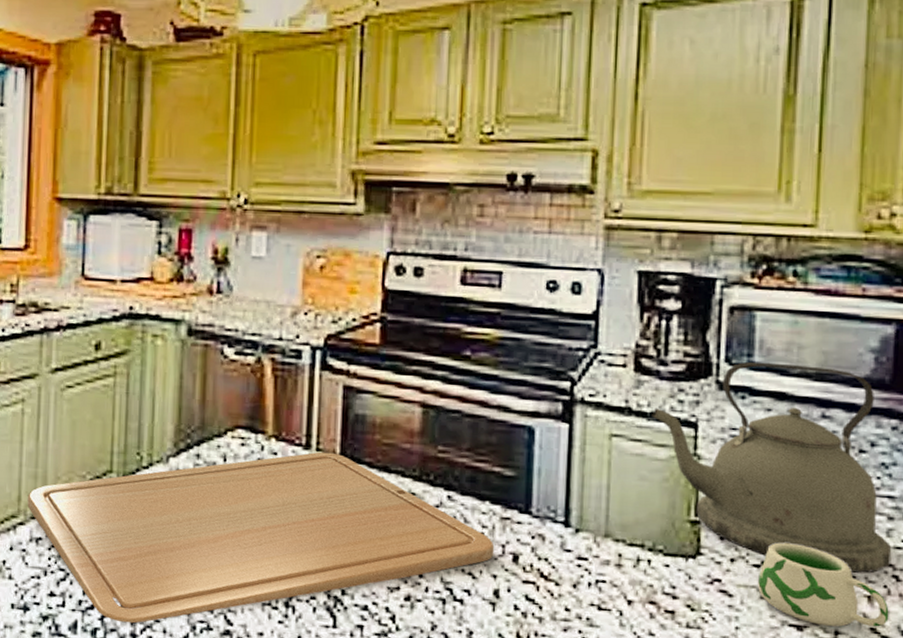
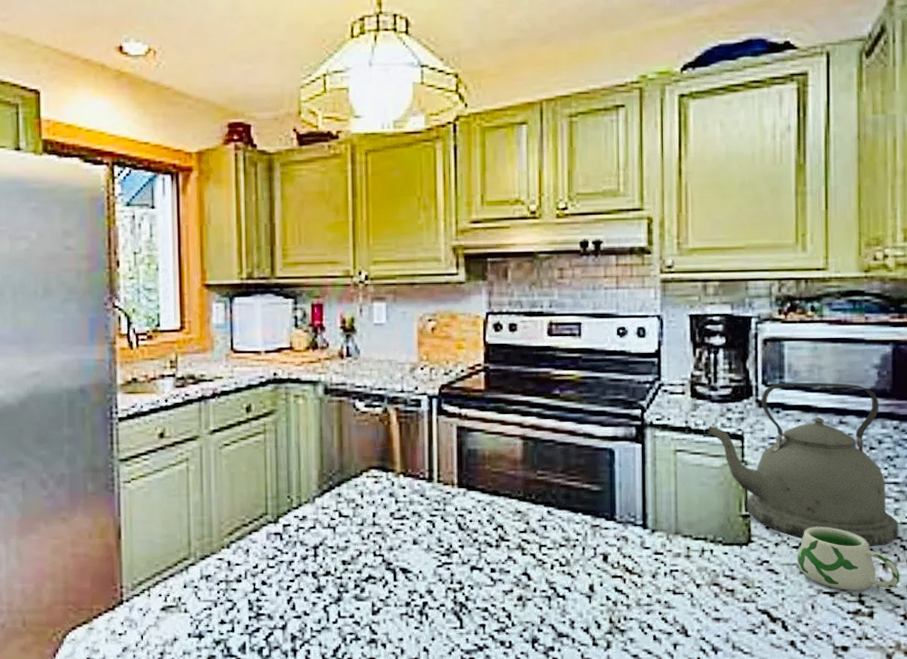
chopping board: present [27,452,495,624] -> none [196,483,588,641]

